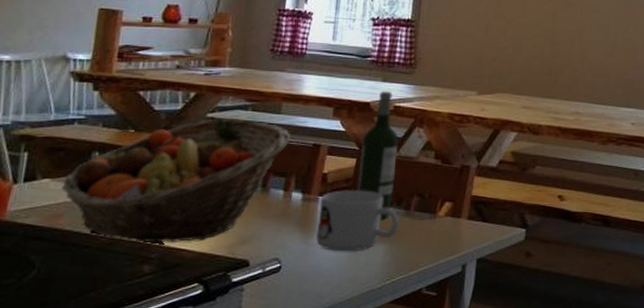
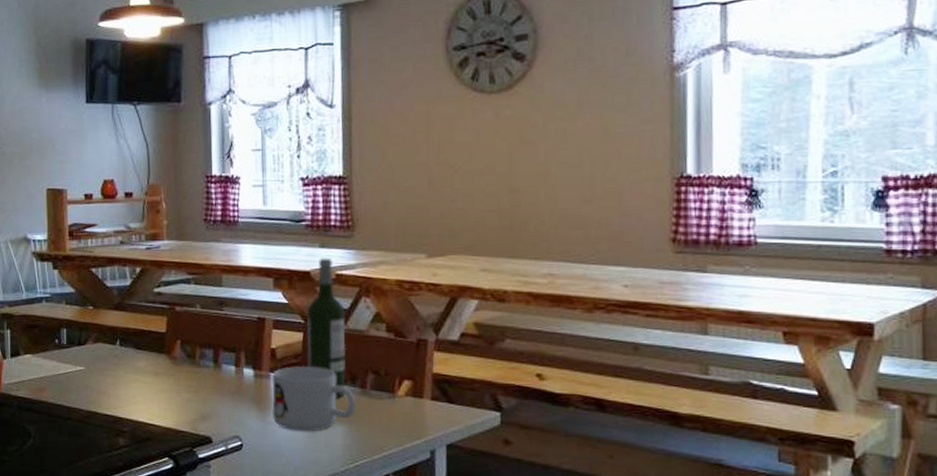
fruit basket: present [62,117,291,242] -> none [41,292,235,417]

